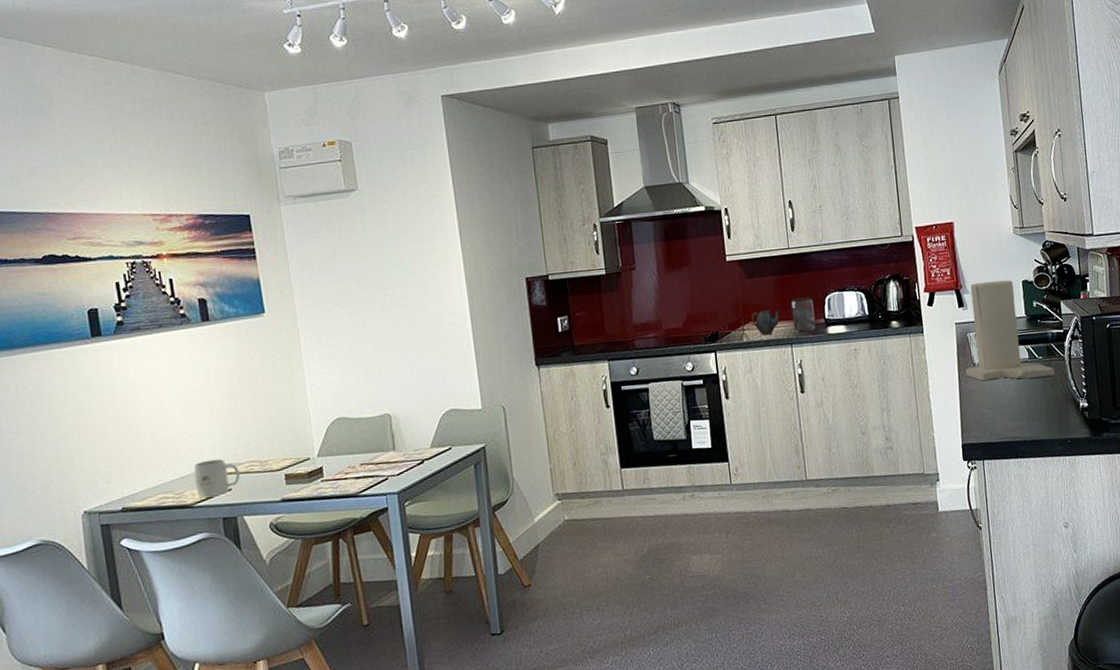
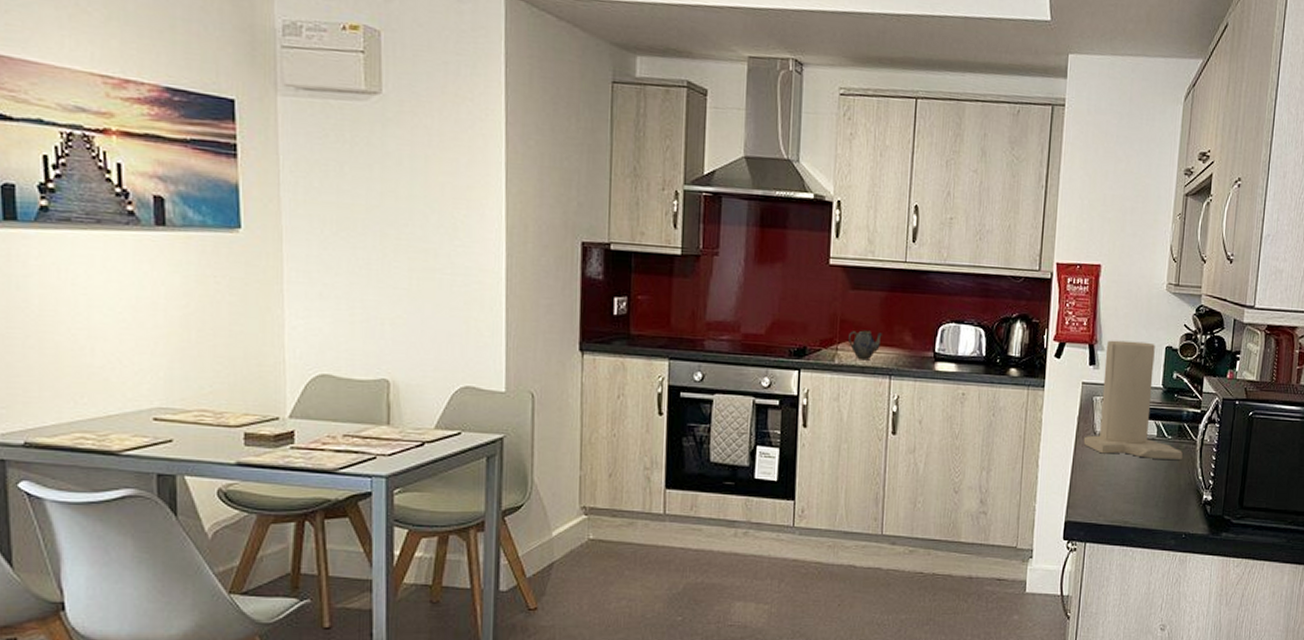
mug: present [193,458,240,499] -> none [125,400,185,447]
jar: present [791,296,816,333] -> none [895,322,924,365]

